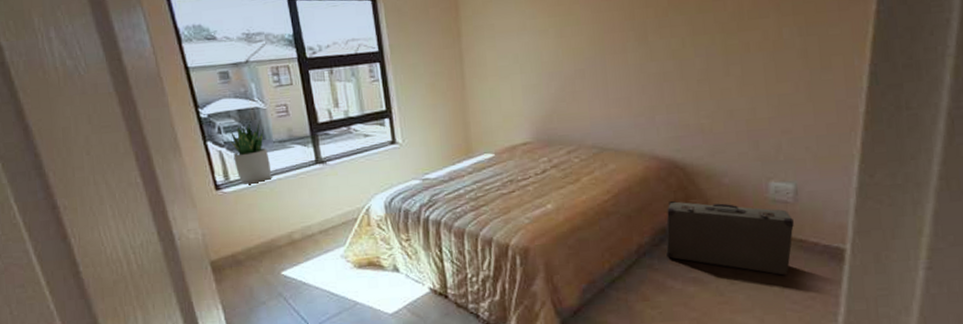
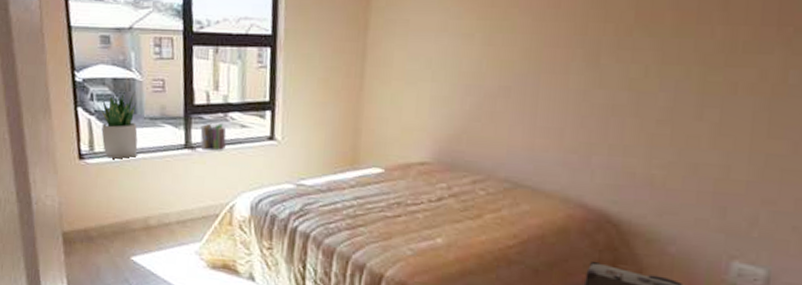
books: none [327,135,353,163] -> present [200,122,226,151]

